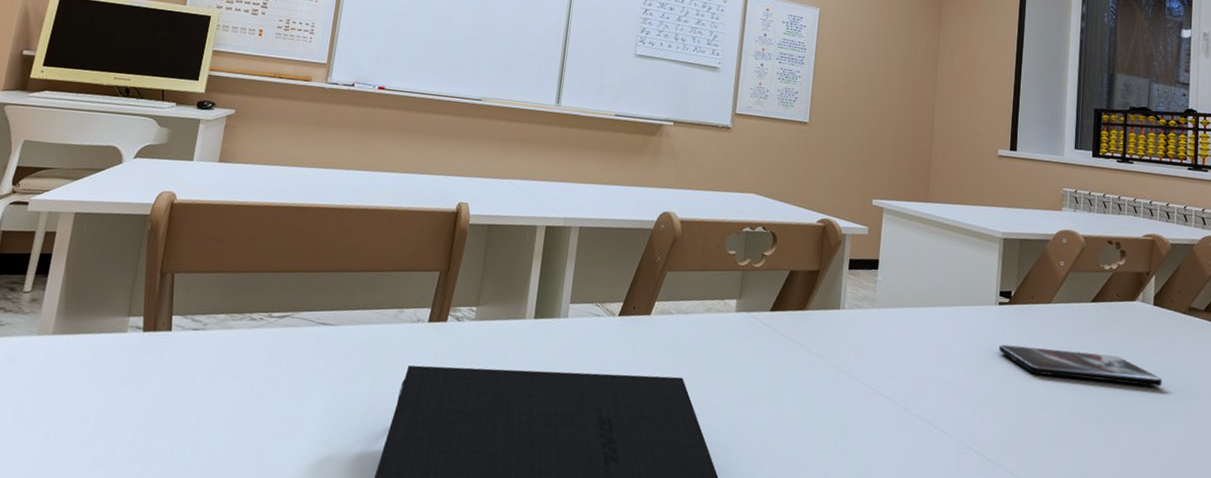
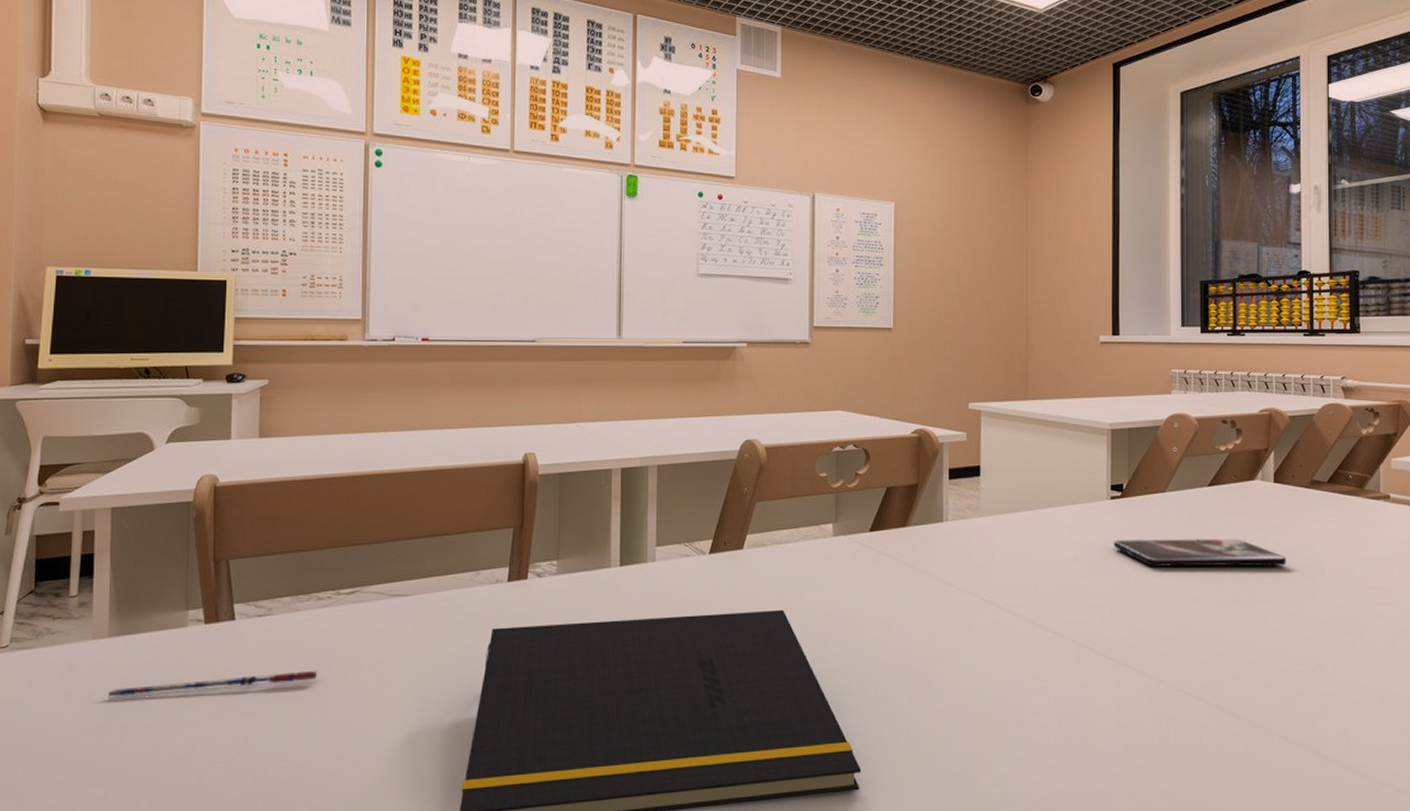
pen: none [42,384,241,397] -> present [107,670,318,699]

